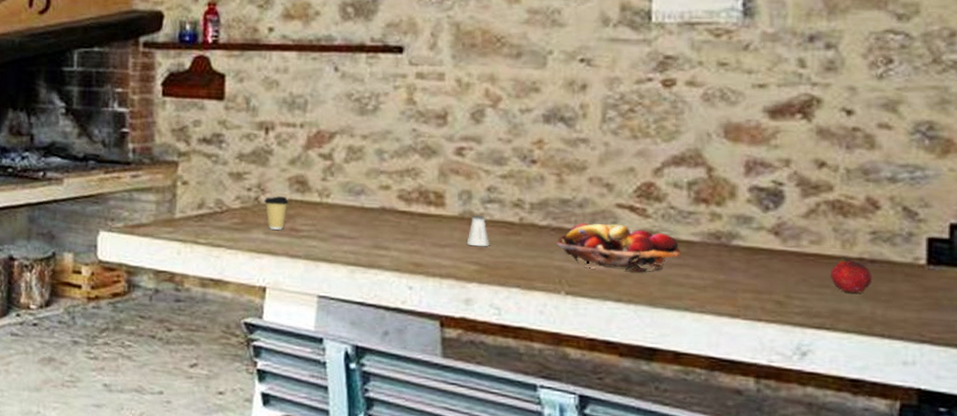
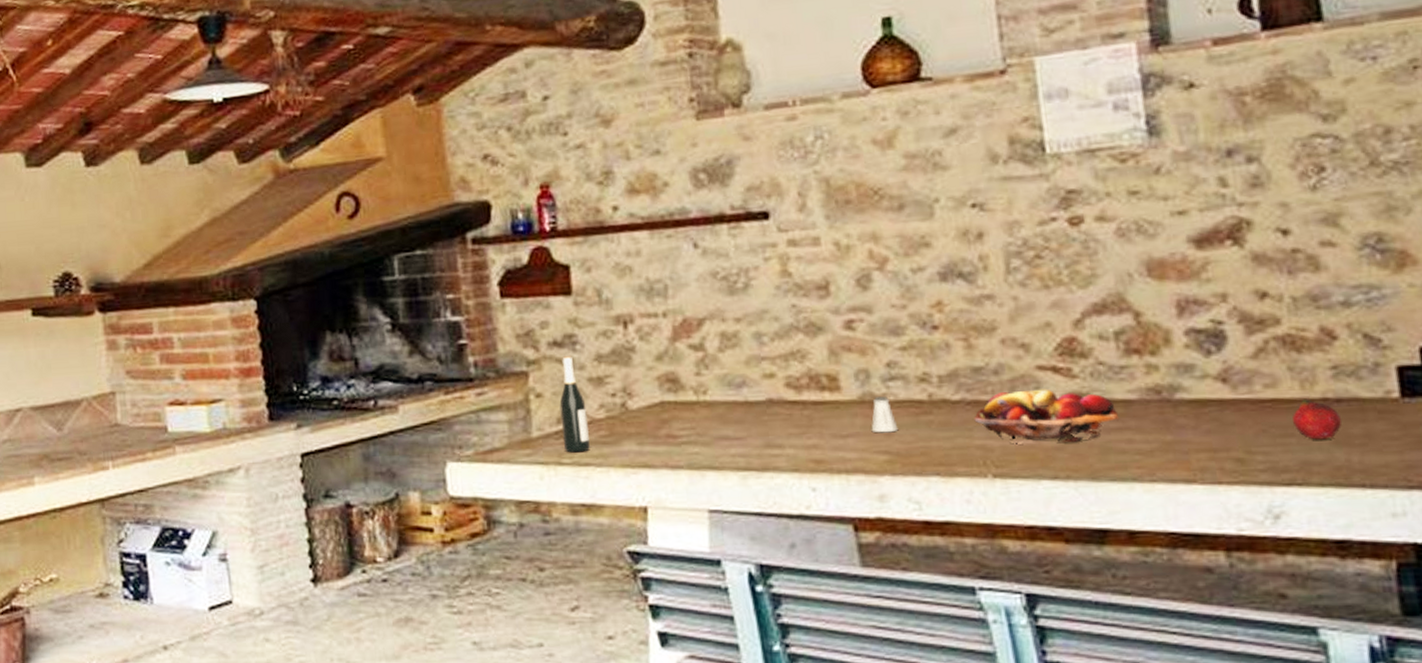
wine bottle: none [201,152,225,235] -> present [559,356,590,453]
coffee cup: present [263,196,289,230] -> none [632,399,661,439]

